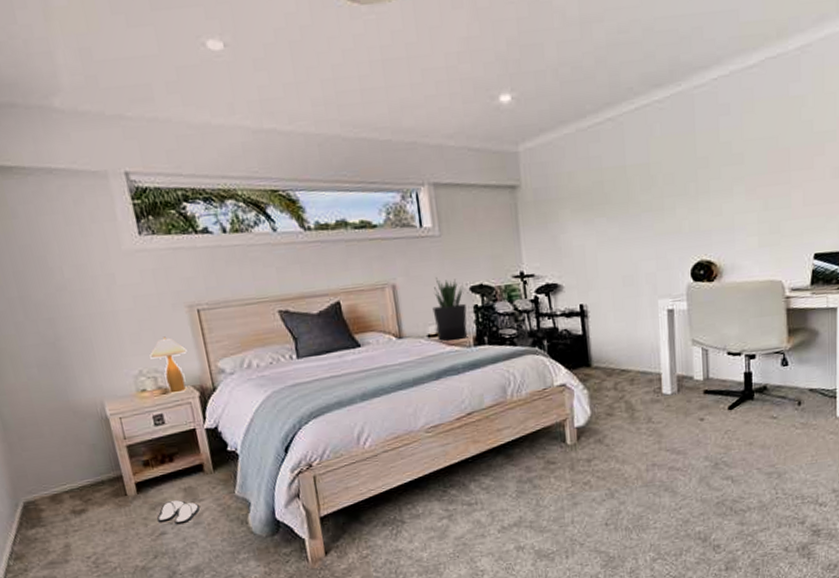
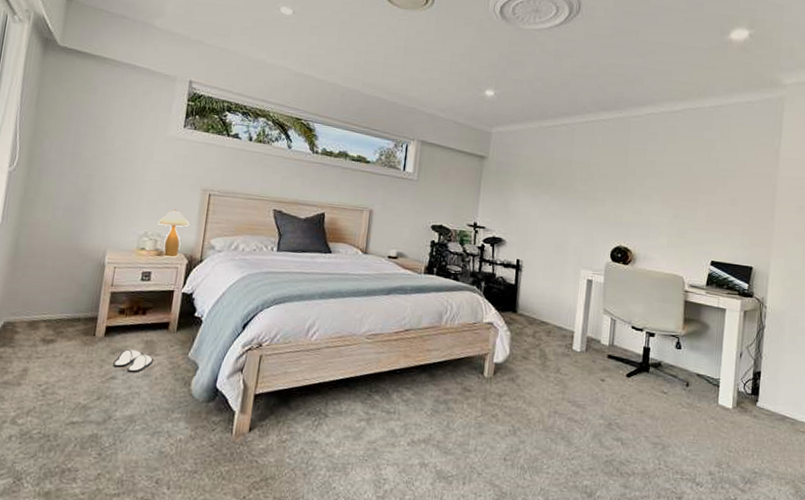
planter: present [432,278,468,341] -> none [396,212,427,266]

